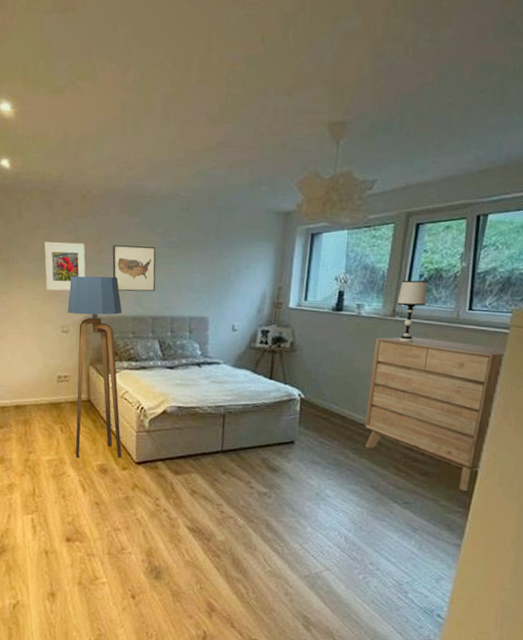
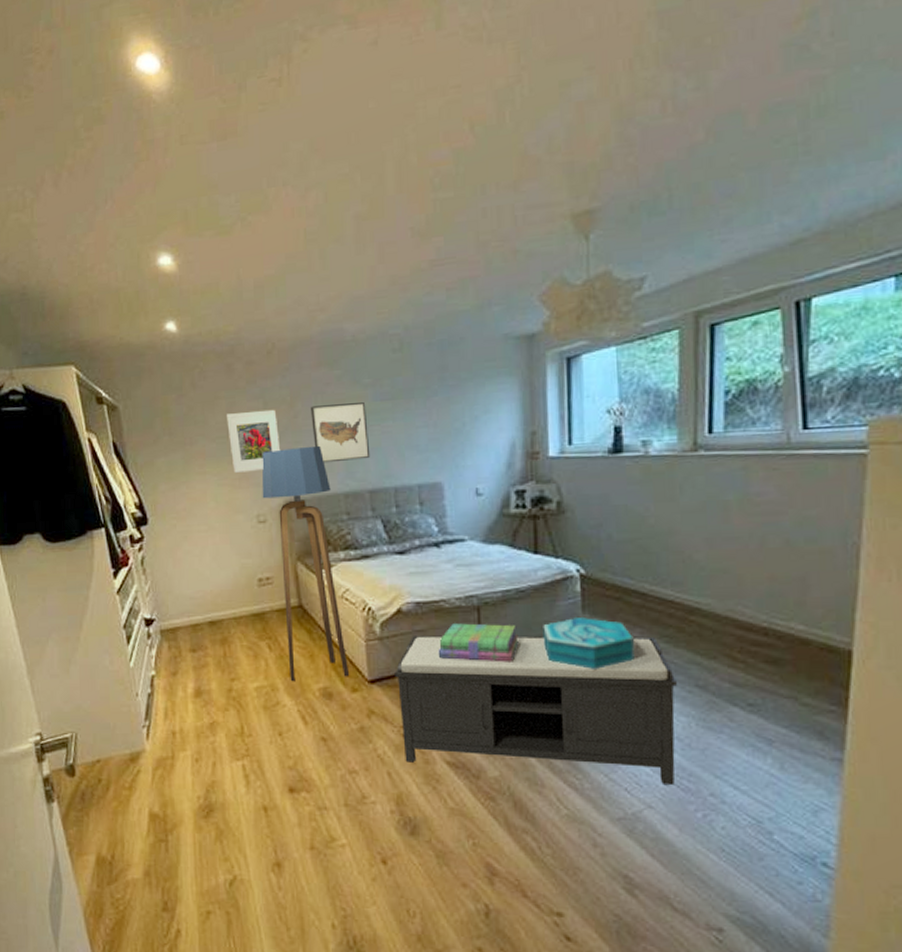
bench: none [156,432,358,555] -> present [394,635,677,786]
stack of books: none [190,425,251,458] -> present [438,623,519,662]
decorative box: none [268,429,333,468] -> present [543,618,635,669]
dresser: present [365,336,504,491] -> none [674,474,865,681]
table lamp: present [397,280,427,342] -> none [698,398,740,483]

